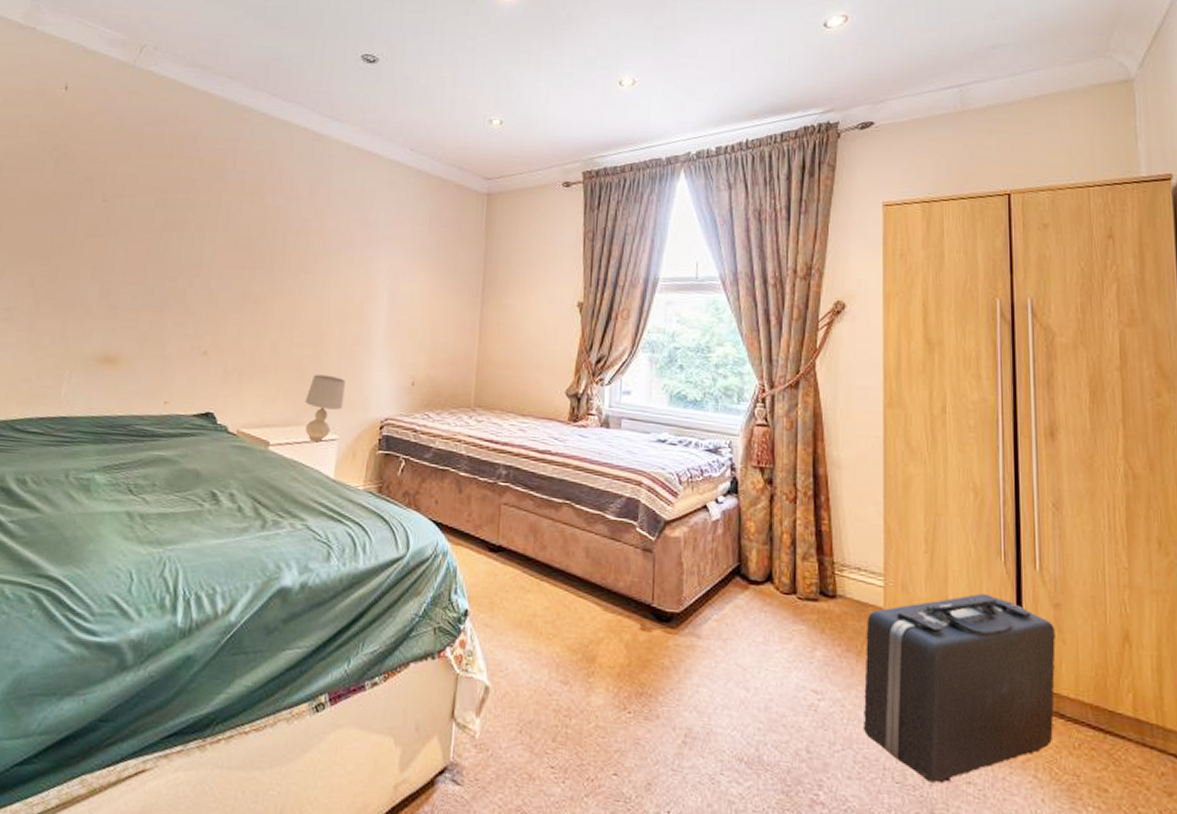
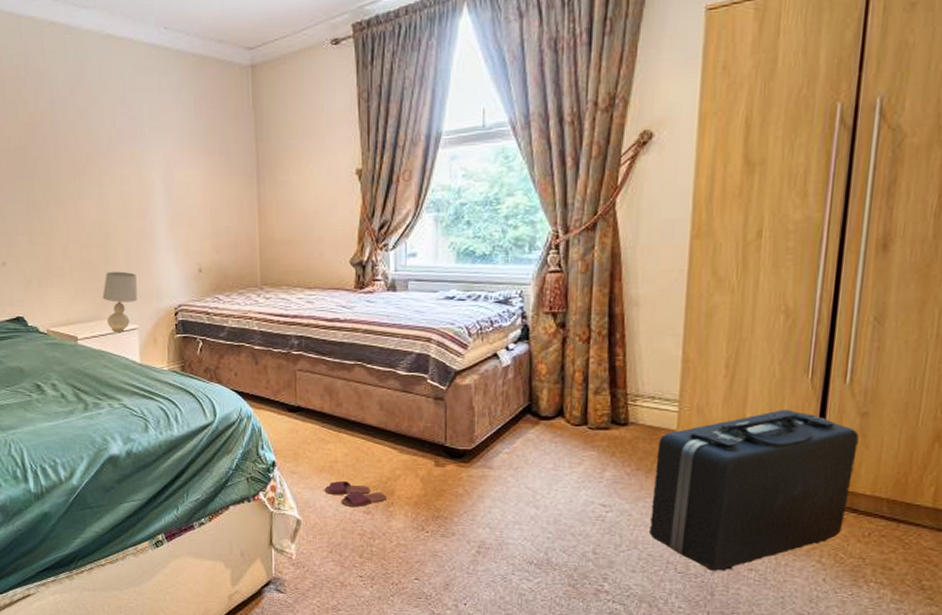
slippers: none [519,640,588,675] -> present [324,480,388,507]

